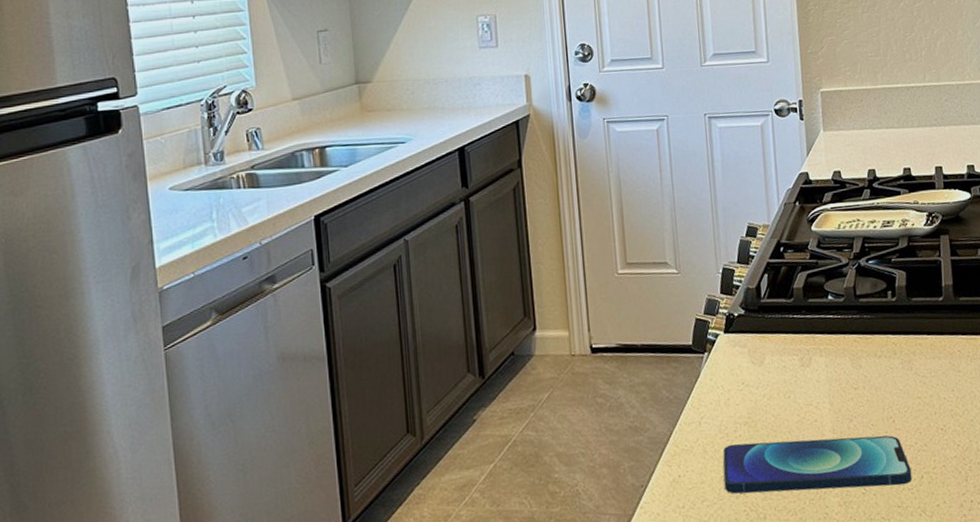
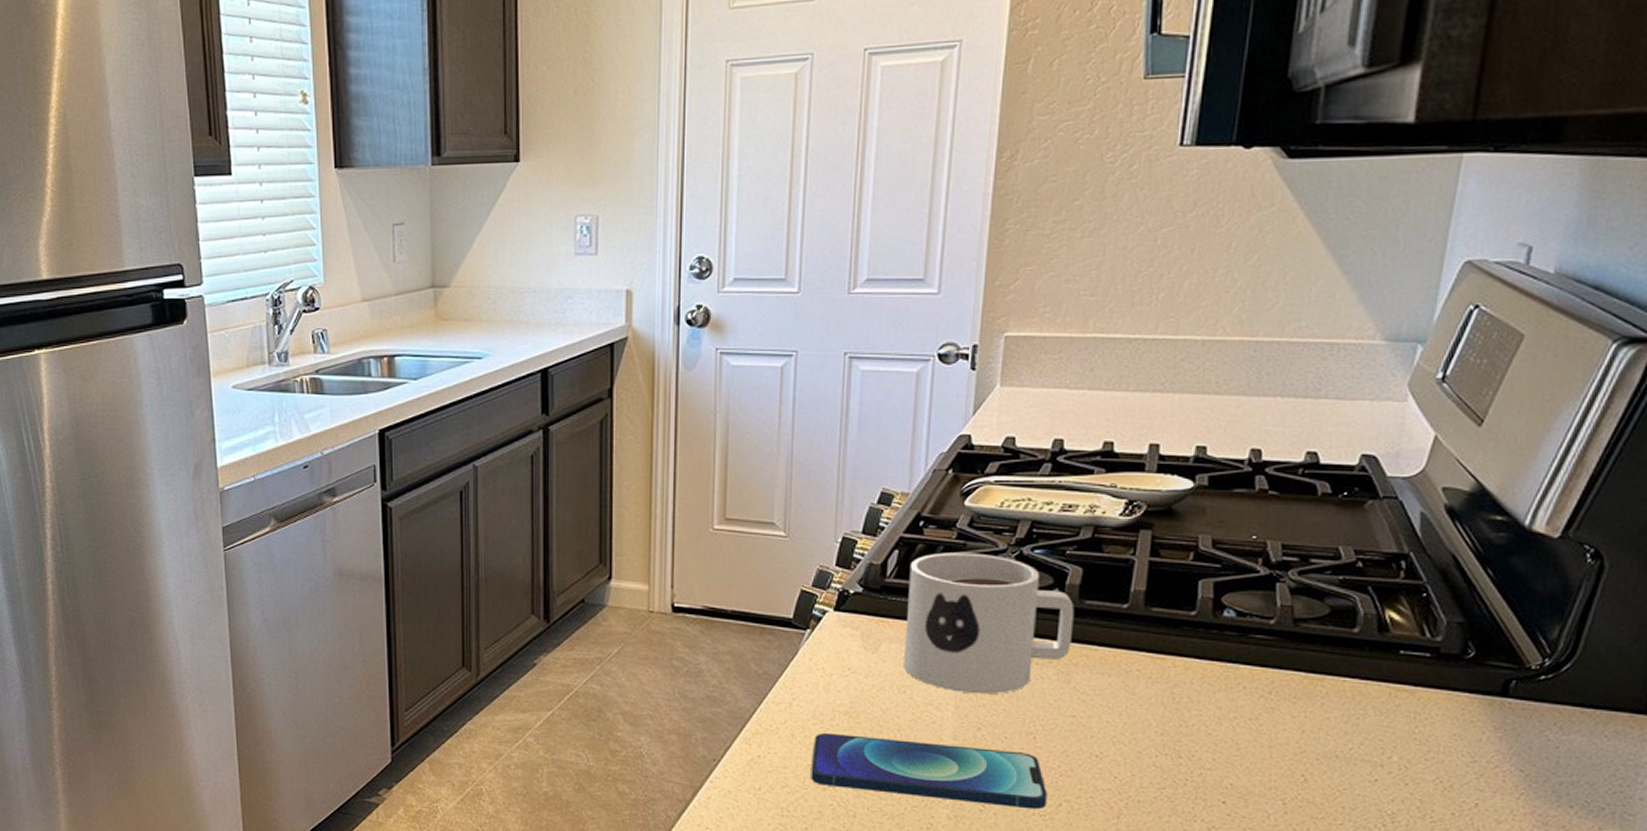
mug: none [778,269,908,391] -> present [904,552,1075,695]

